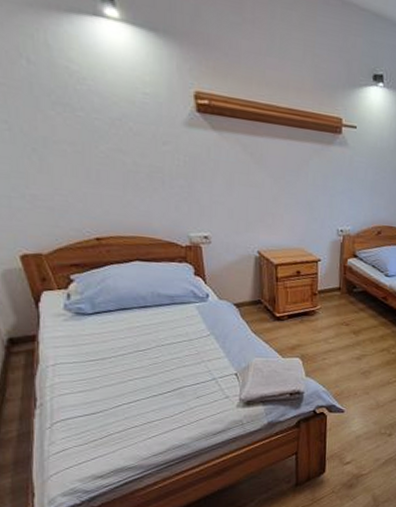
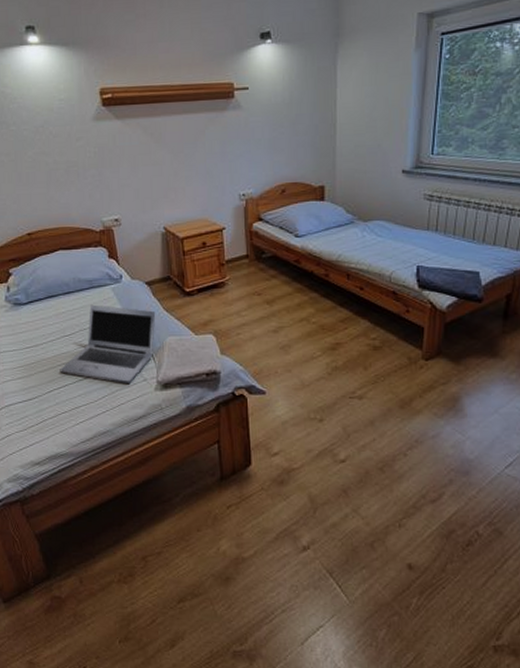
laptop: none [131,321,243,401] -> present [60,304,156,385]

